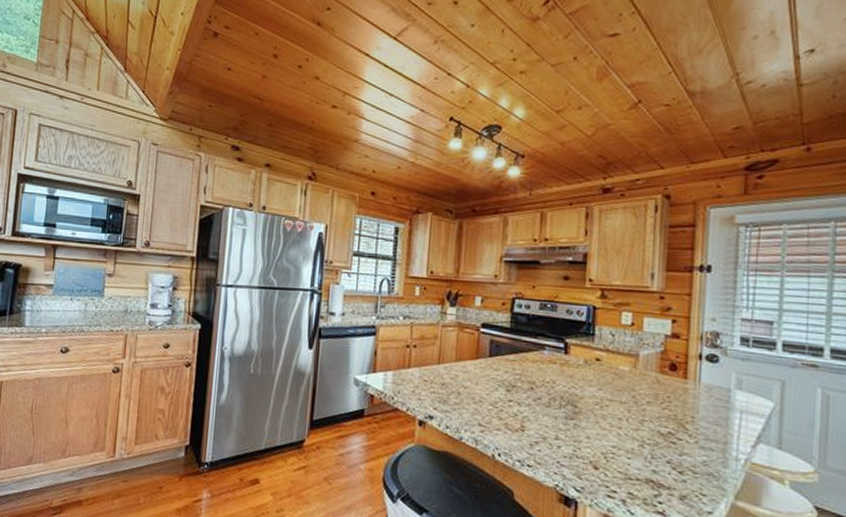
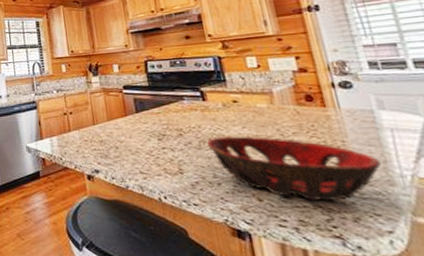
decorative bowl: none [557,396,721,477] -> present [207,136,381,202]

